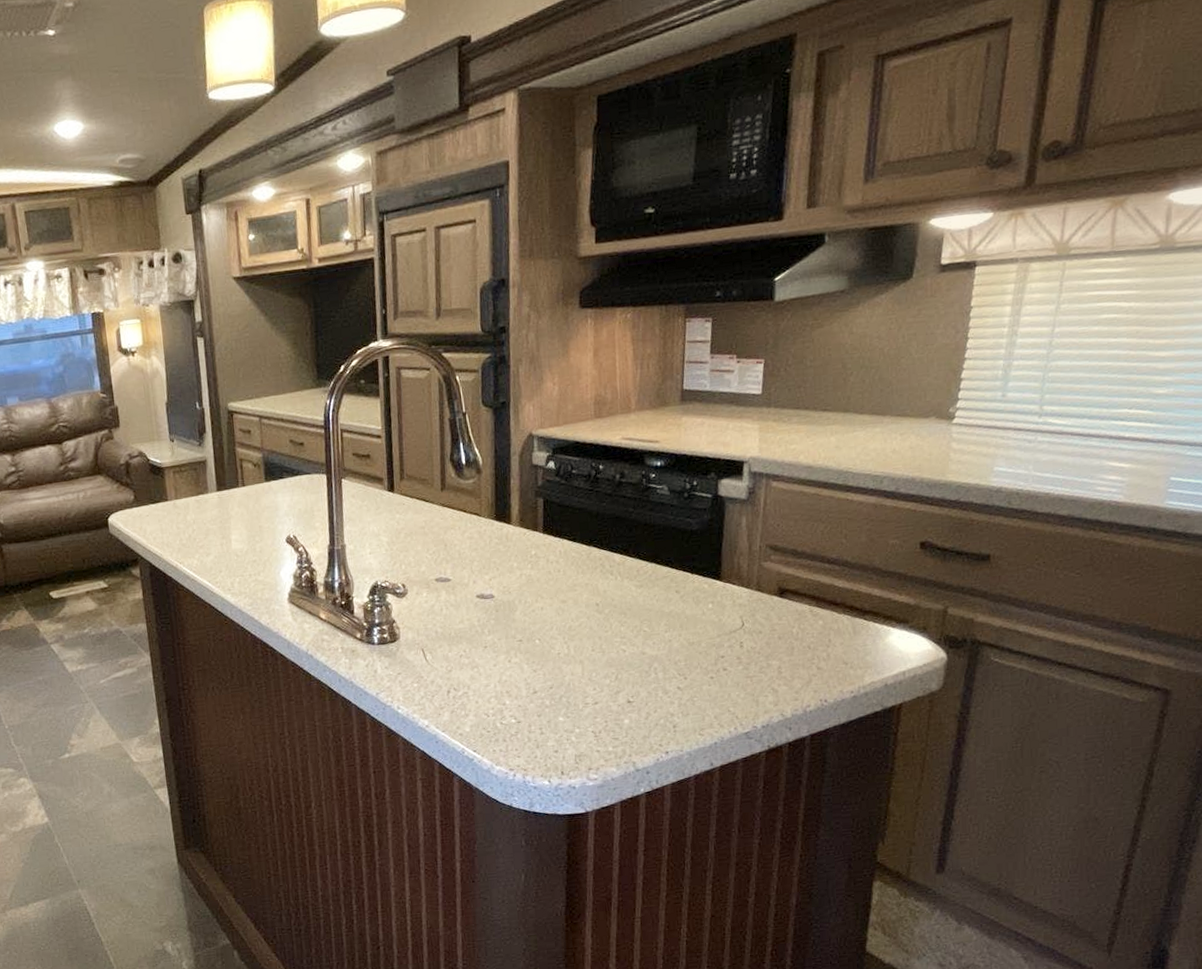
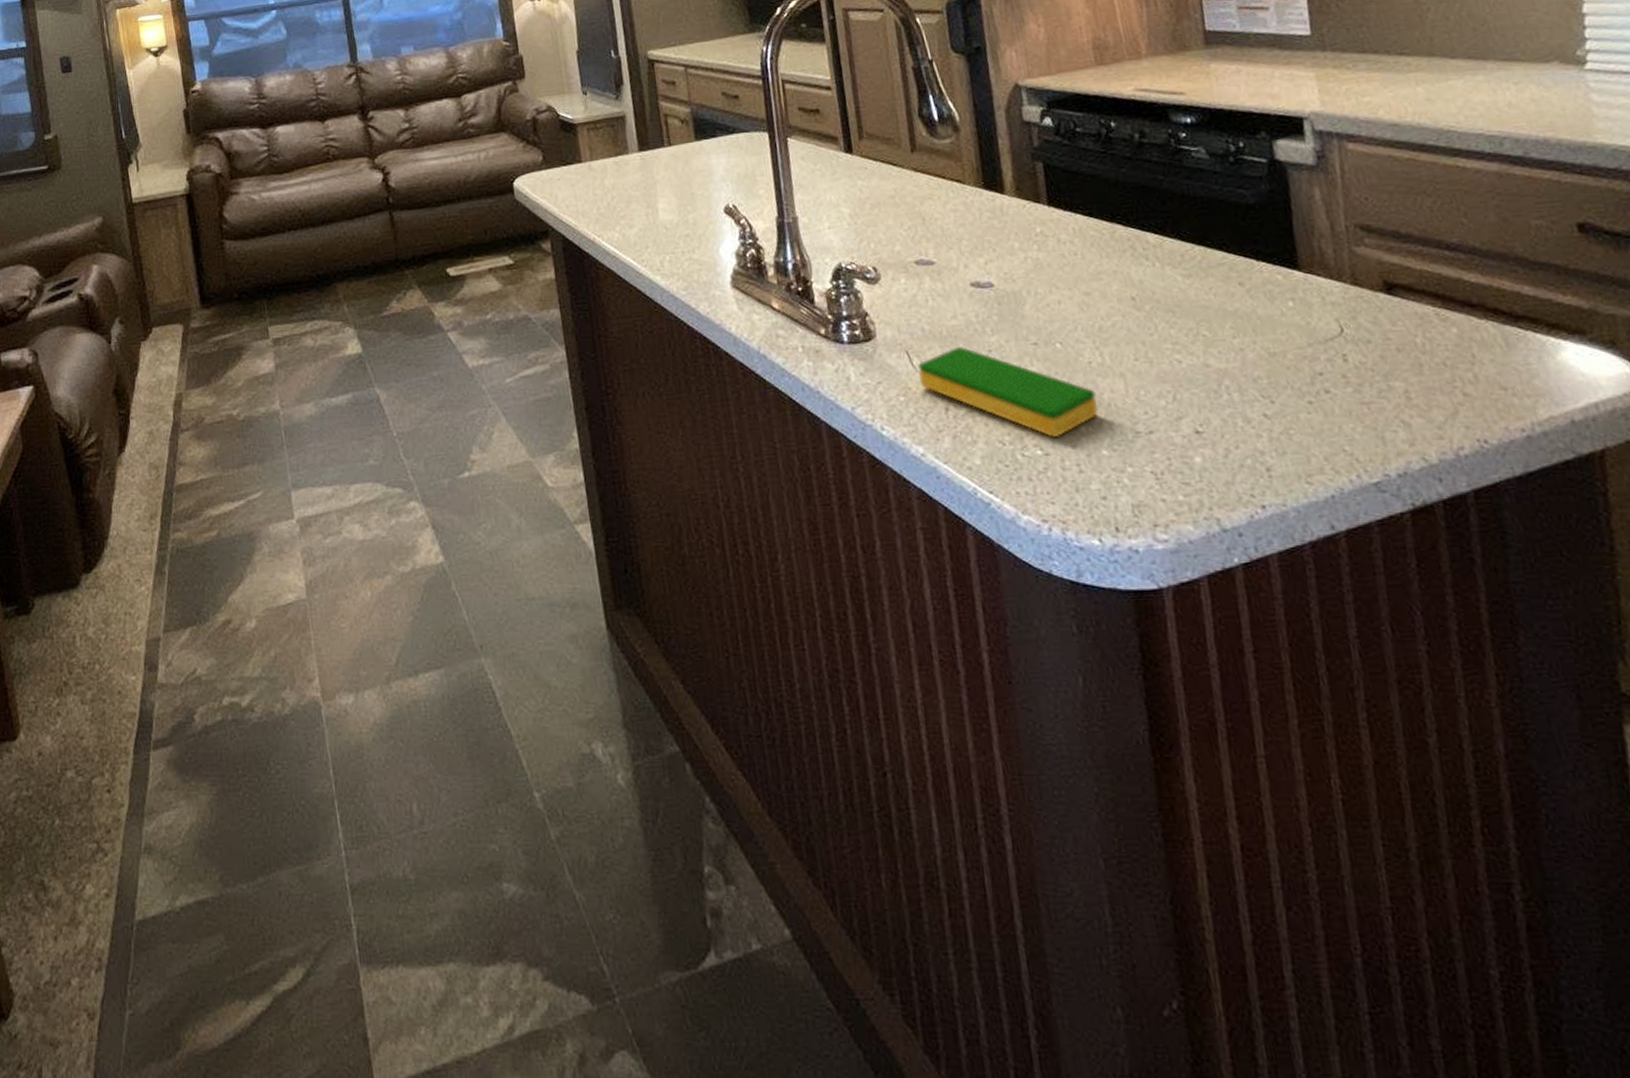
dish sponge: none [430,644,561,710] -> present [917,347,1099,437]

